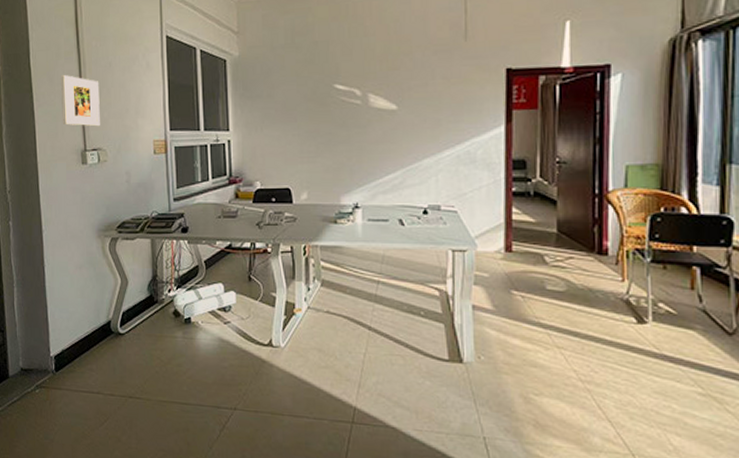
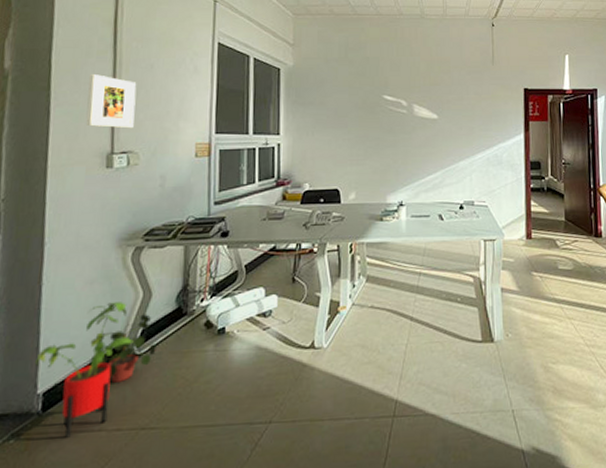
house plant: none [47,286,117,395] -> present [35,302,134,438]
potted plant: none [85,299,135,355] -> present [90,314,157,383]

